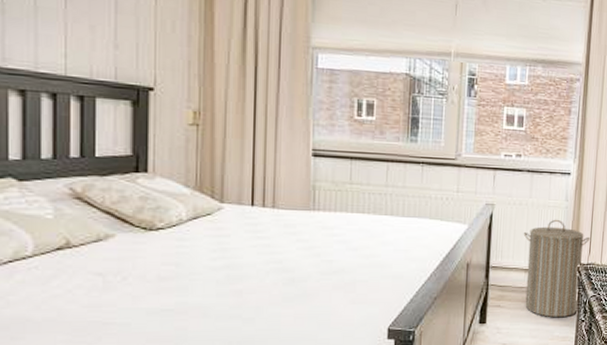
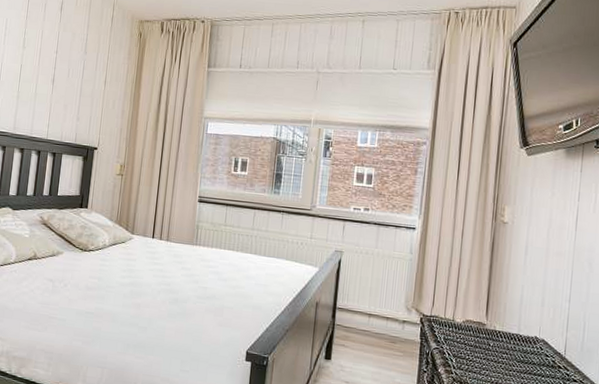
laundry hamper: present [523,219,590,318] -> none [368,270,434,365]

